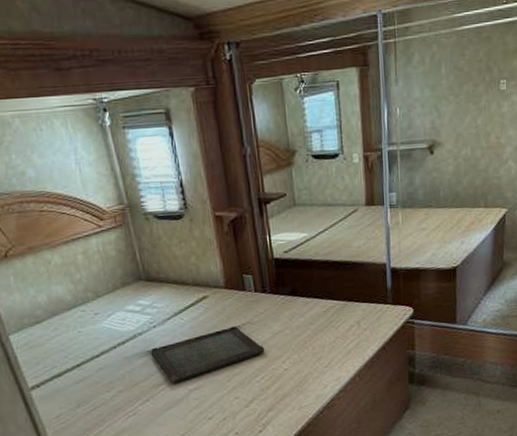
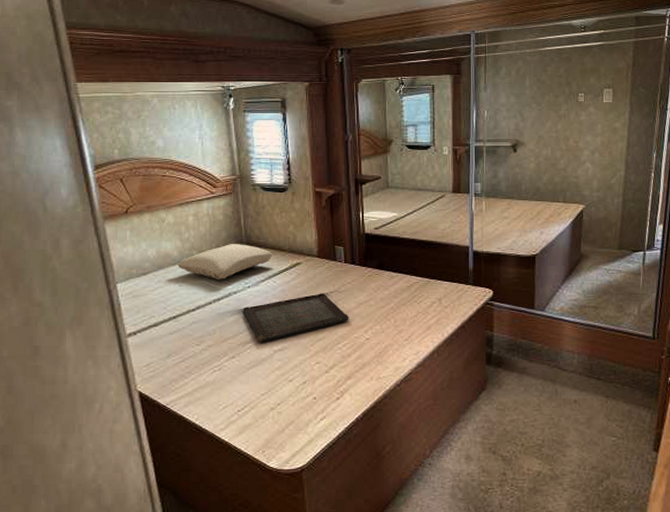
pillow: none [73,281,176,322] -> present [178,244,273,279]

